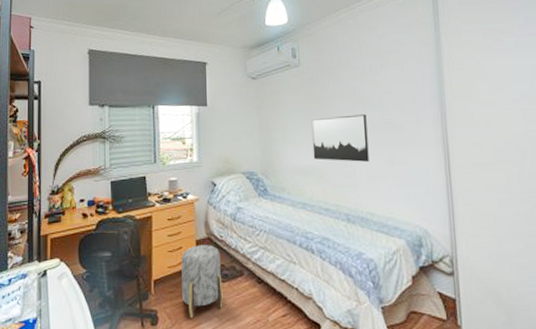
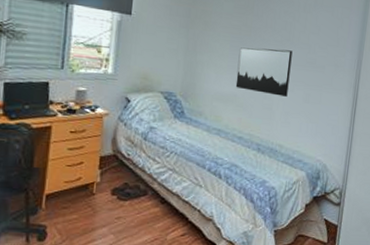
stool: present [181,245,223,319] -> none [76,161,125,236]

